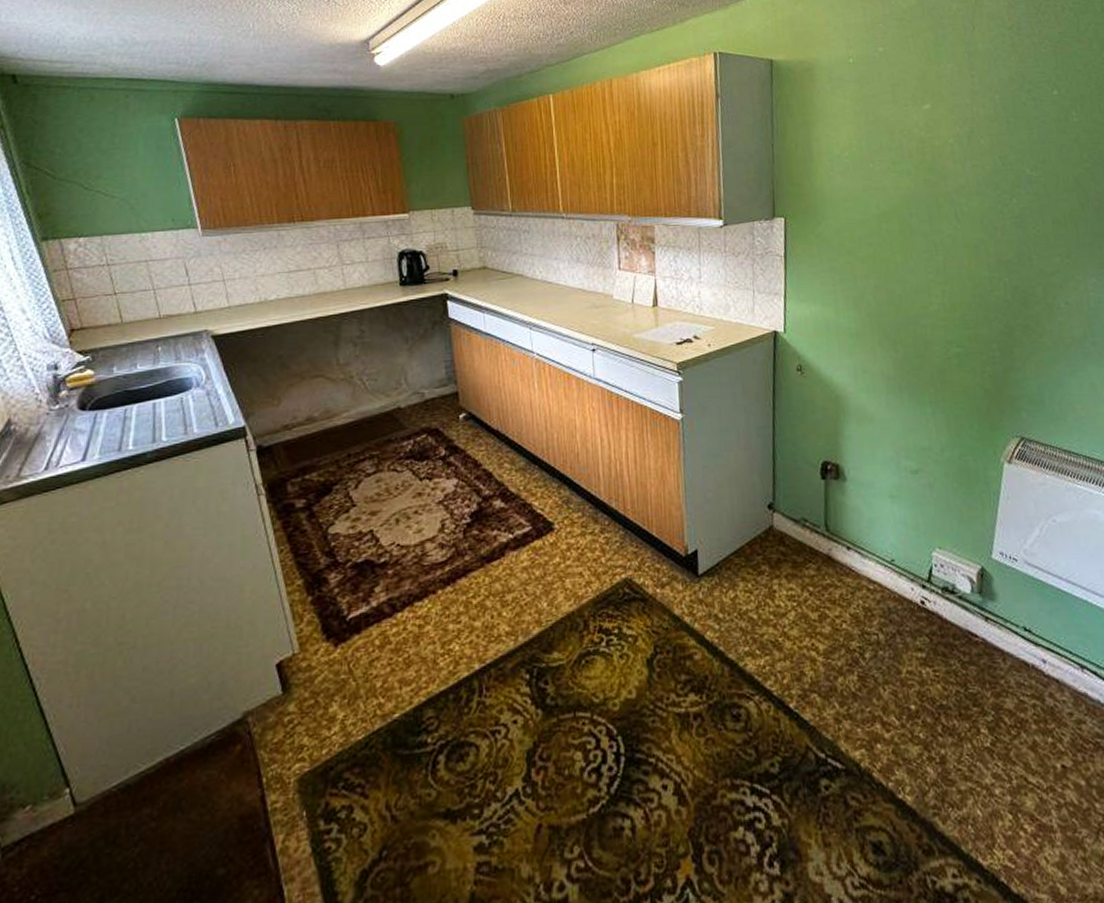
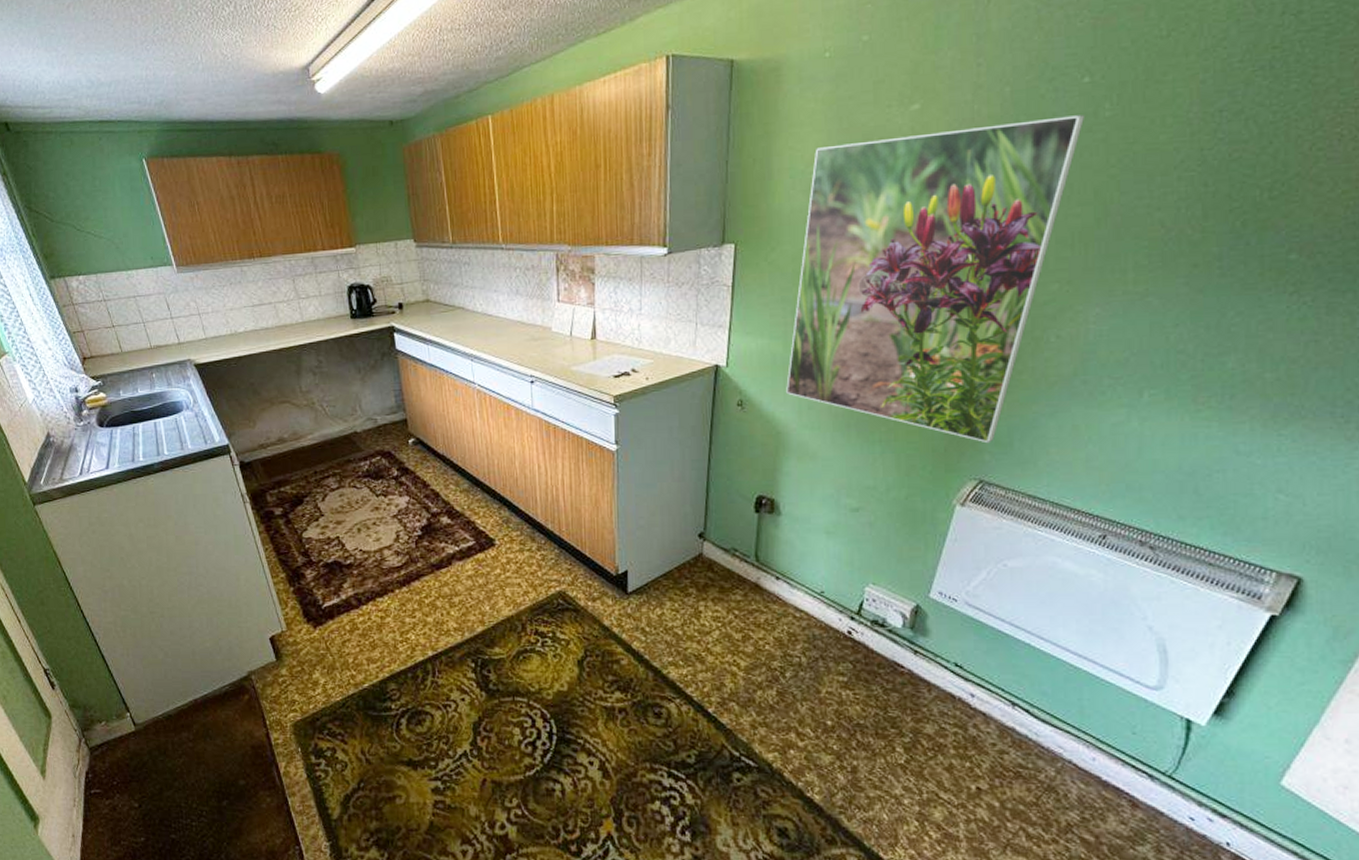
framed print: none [841,119,1059,402] -> present [786,115,1085,444]

